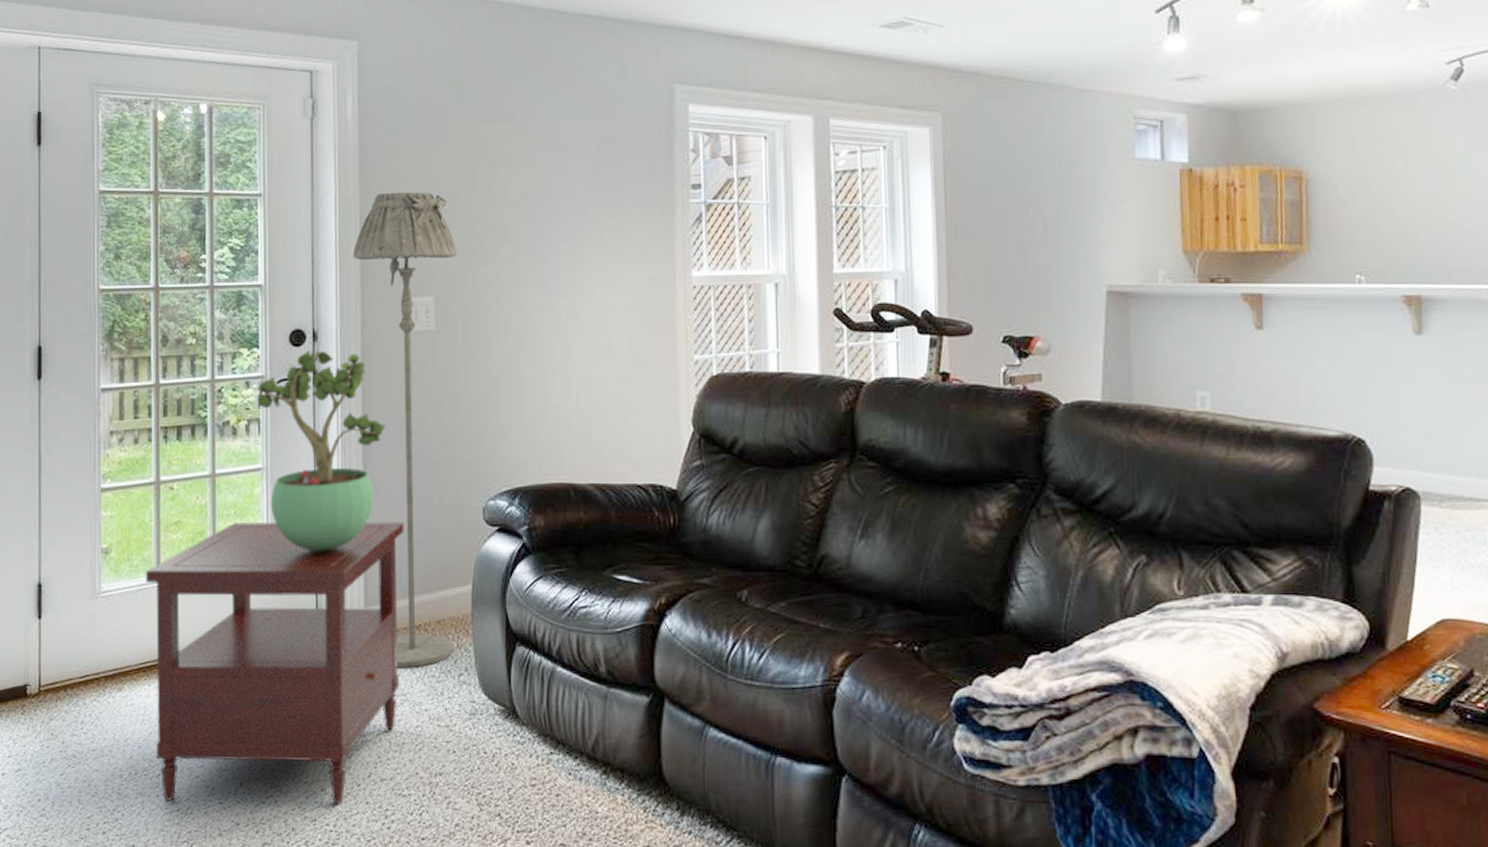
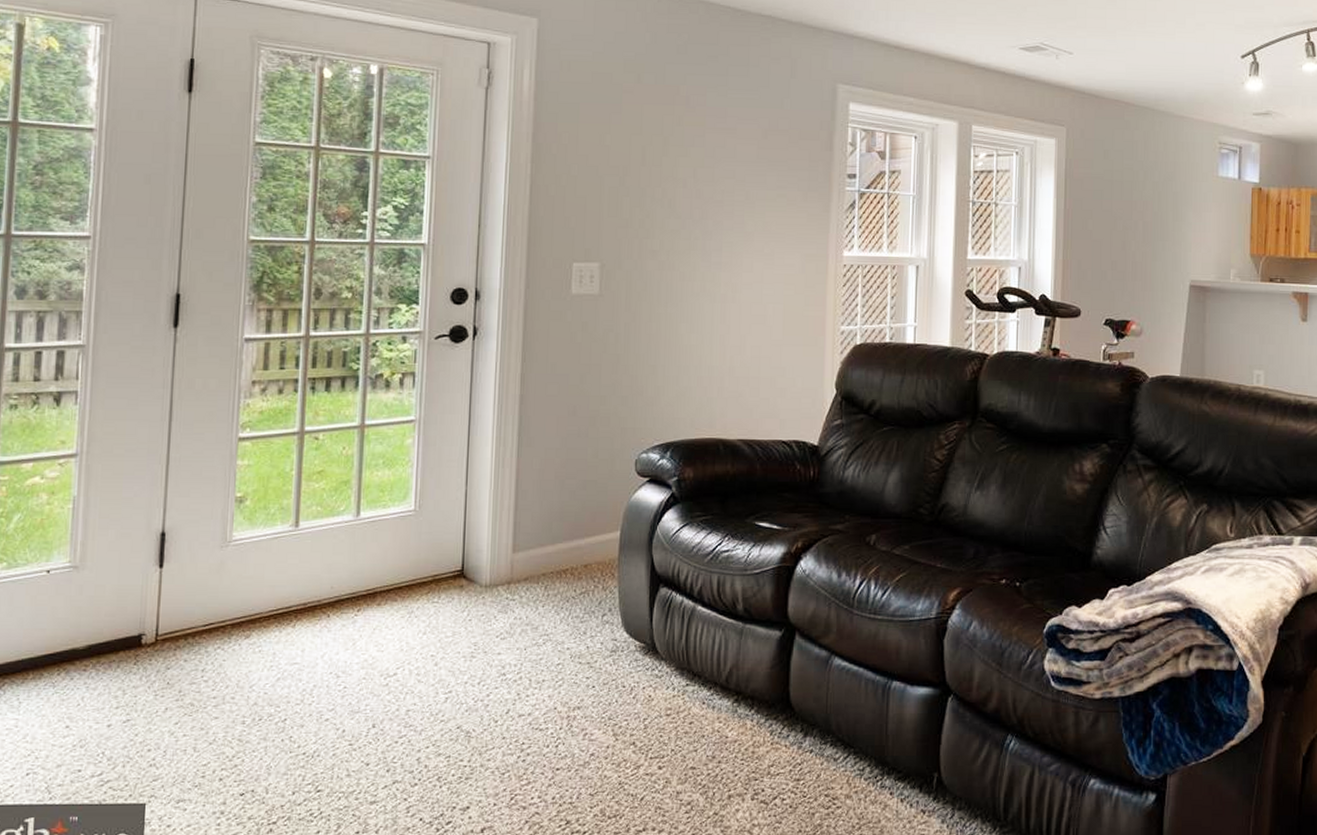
side table: present [145,521,405,805] -> none [282,471,557,745]
potted plant: present [255,350,385,551] -> none [412,309,543,500]
floor lamp: present [352,191,458,668] -> none [520,163,626,610]

